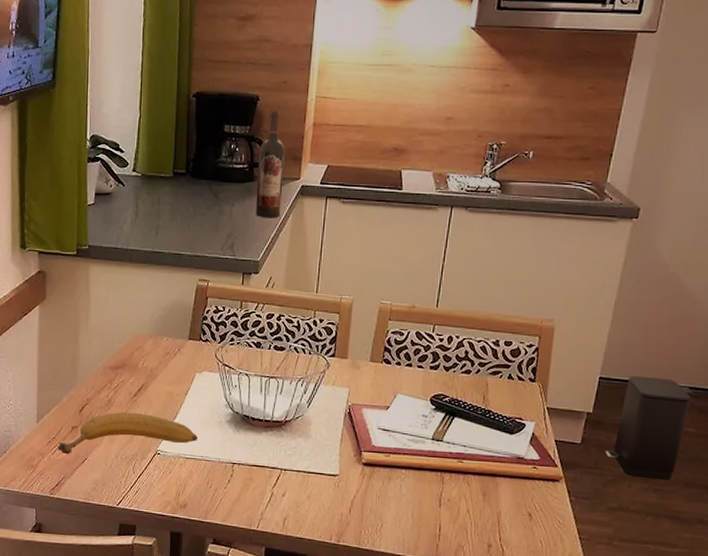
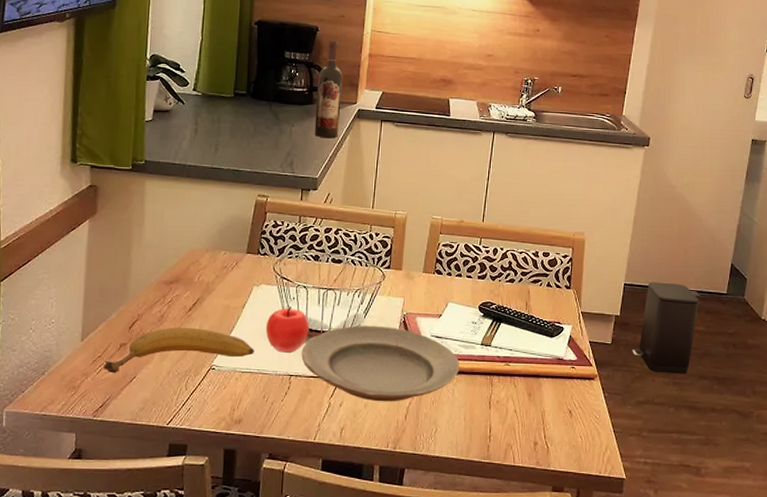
apple: none [208,394,252,442] -> present [265,306,310,354]
plate: none [243,415,409,495] -> present [301,325,460,402]

